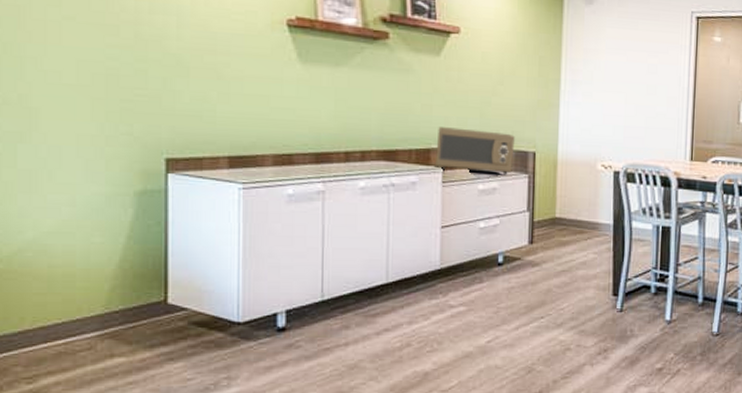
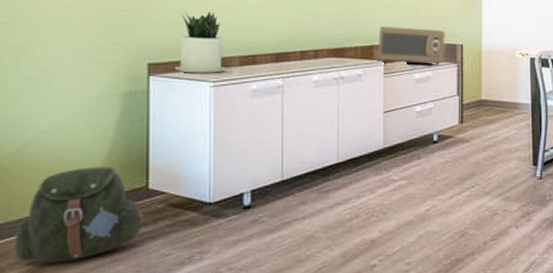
backpack: none [14,276,162,383] -> present [15,166,144,263]
planter: none [197,99,258,173] -> present [175,11,226,73]

